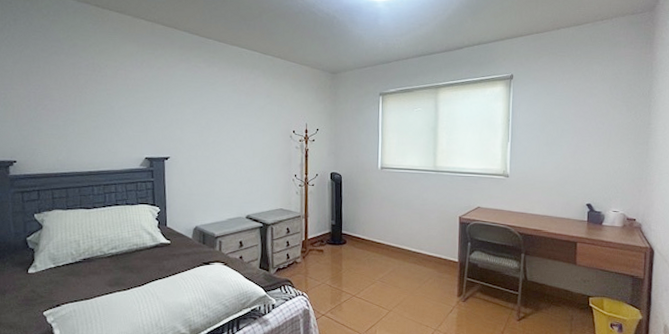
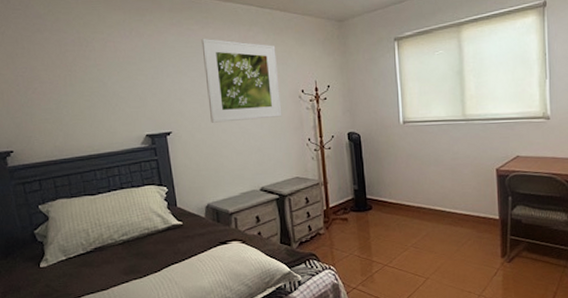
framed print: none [206,75,274,153] -> present [201,38,282,123]

